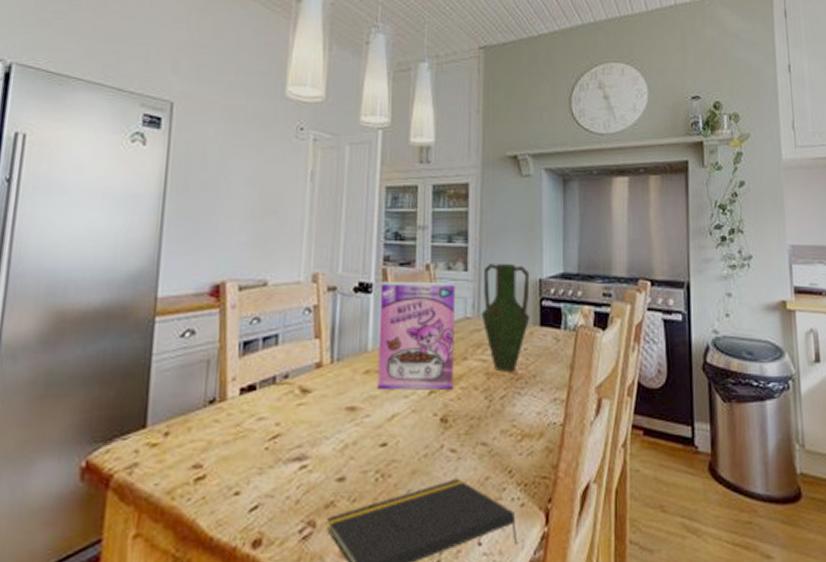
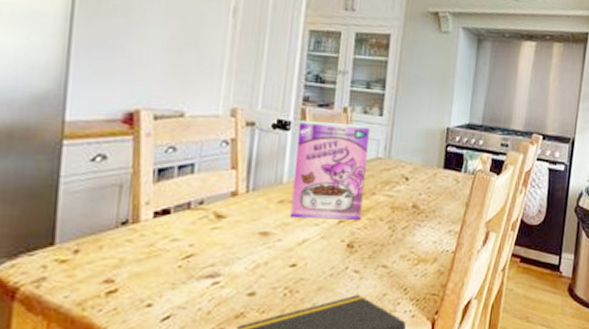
vase: present [481,262,530,372] -> none [391,110,439,207]

